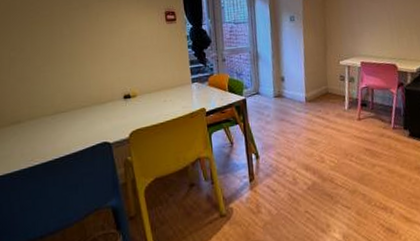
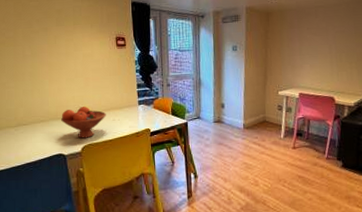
fruit bowl: none [105,88,156,124] -> present [61,106,106,139]

